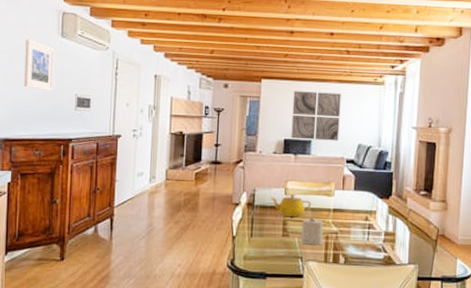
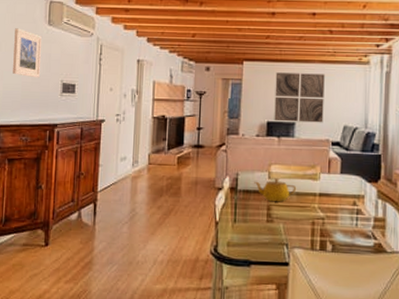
candle: present [301,216,323,245] -> none [286,201,309,232]

